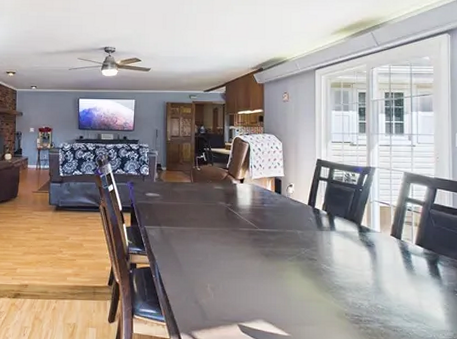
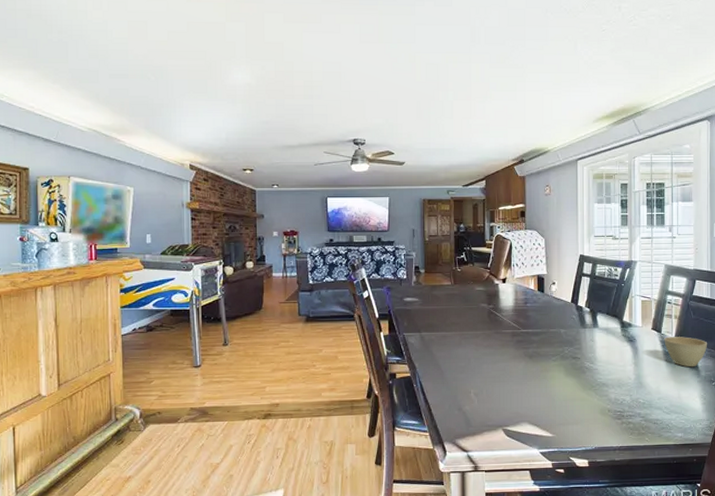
cup: none [404,244,451,276] -> present [664,337,708,367]

